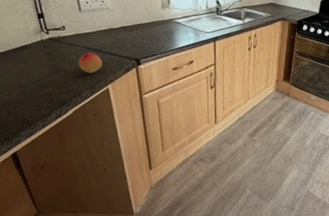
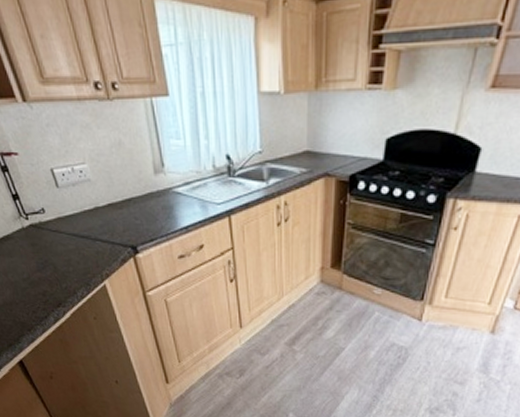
fruit: present [78,52,103,74] -> none [66,240,95,267]

